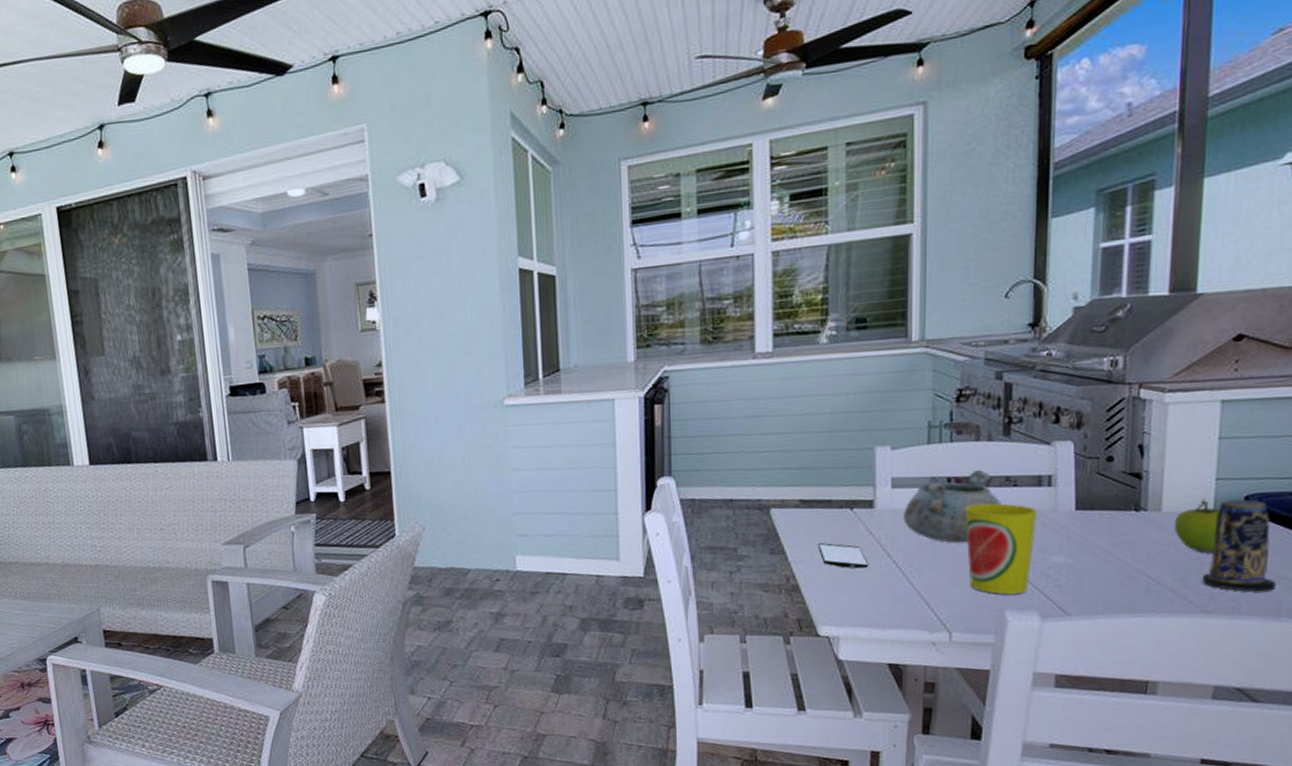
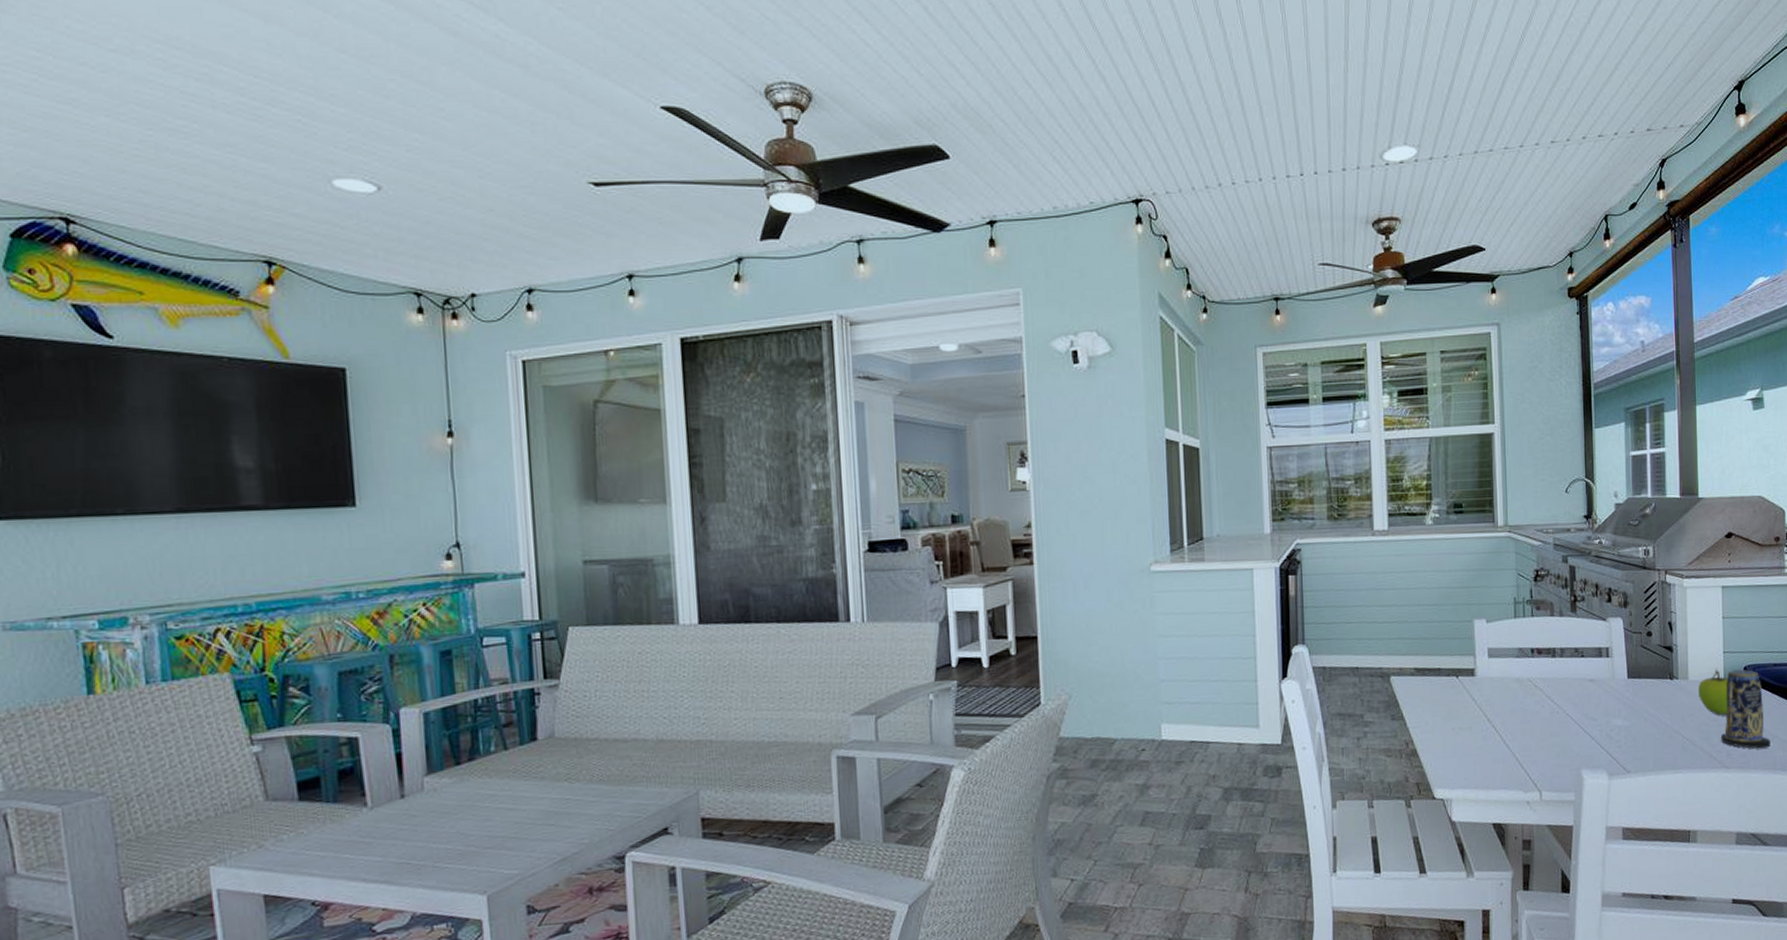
smartphone: present [818,543,869,569] -> none [1431,709,1473,733]
decorative bowl: present [903,470,1002,543] -> none [1498,642,1573,709]
cup: present [965,503,1038,595] -> none [1546,672,1601,756]

